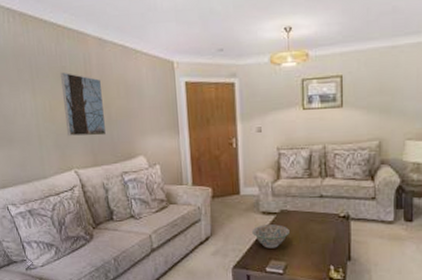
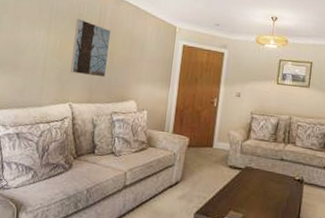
decorative bowl: present [252,224,289,248] -> none [218,177,251,200]

